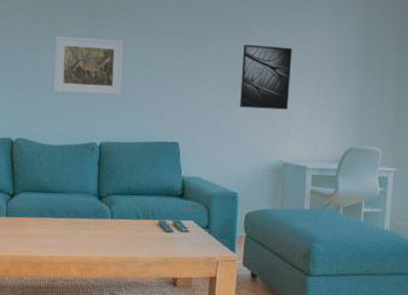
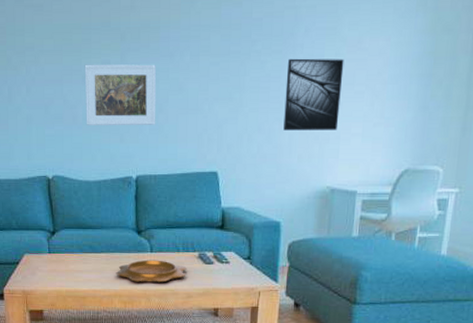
decorative bowl: none [74,226,147,250] -> present [116,259,187,283]

